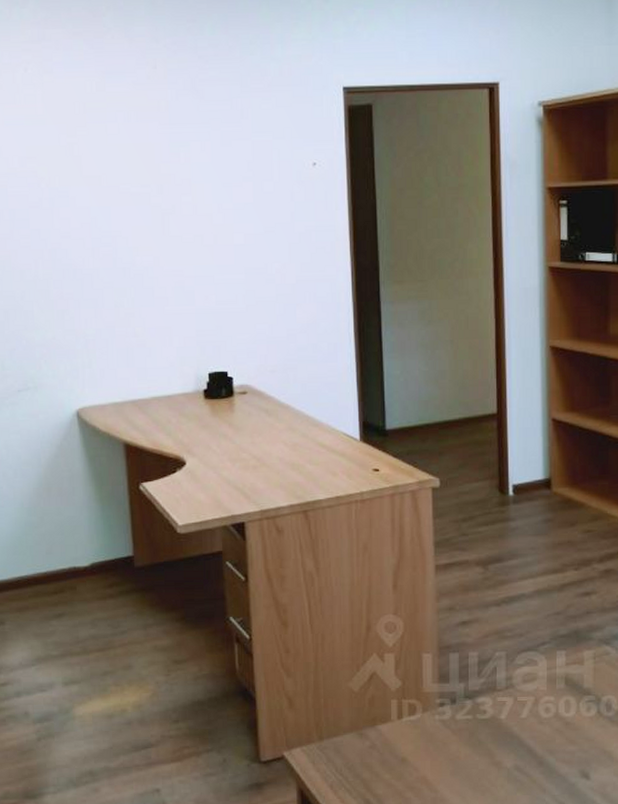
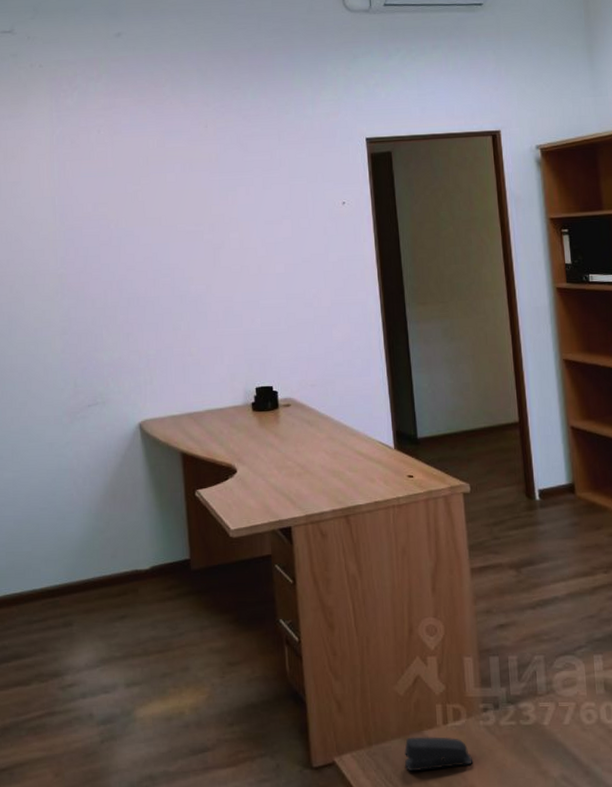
stapler: none [356,731,425,764] -> present [404,736,472,772]

